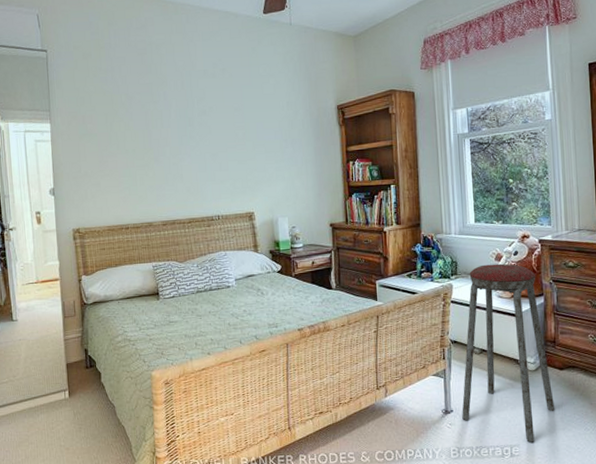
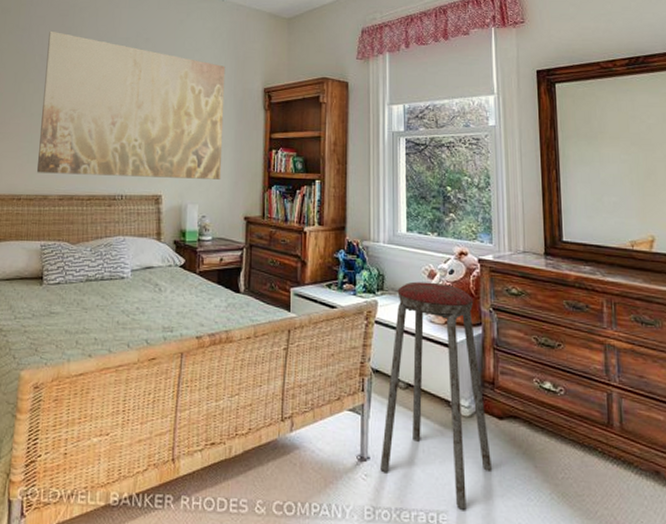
wall art: none [131,70,306,203] -> present [37,30,226,180]

